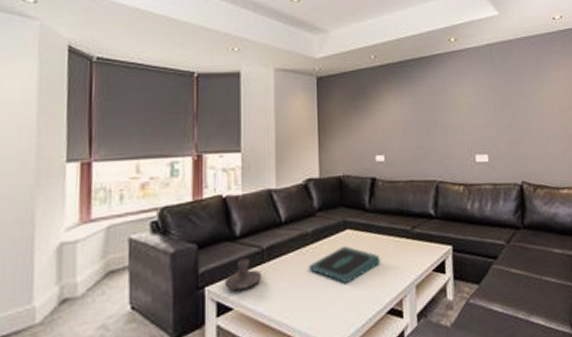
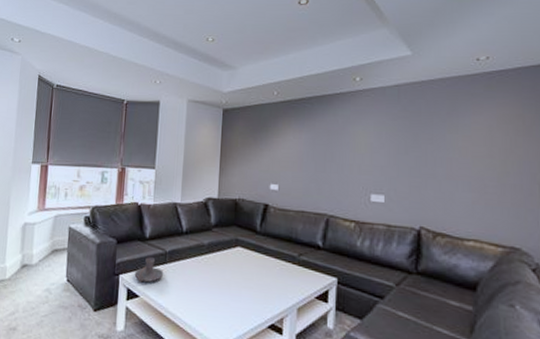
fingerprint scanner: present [308,245,381,283] -> none [201,260,266,293]

